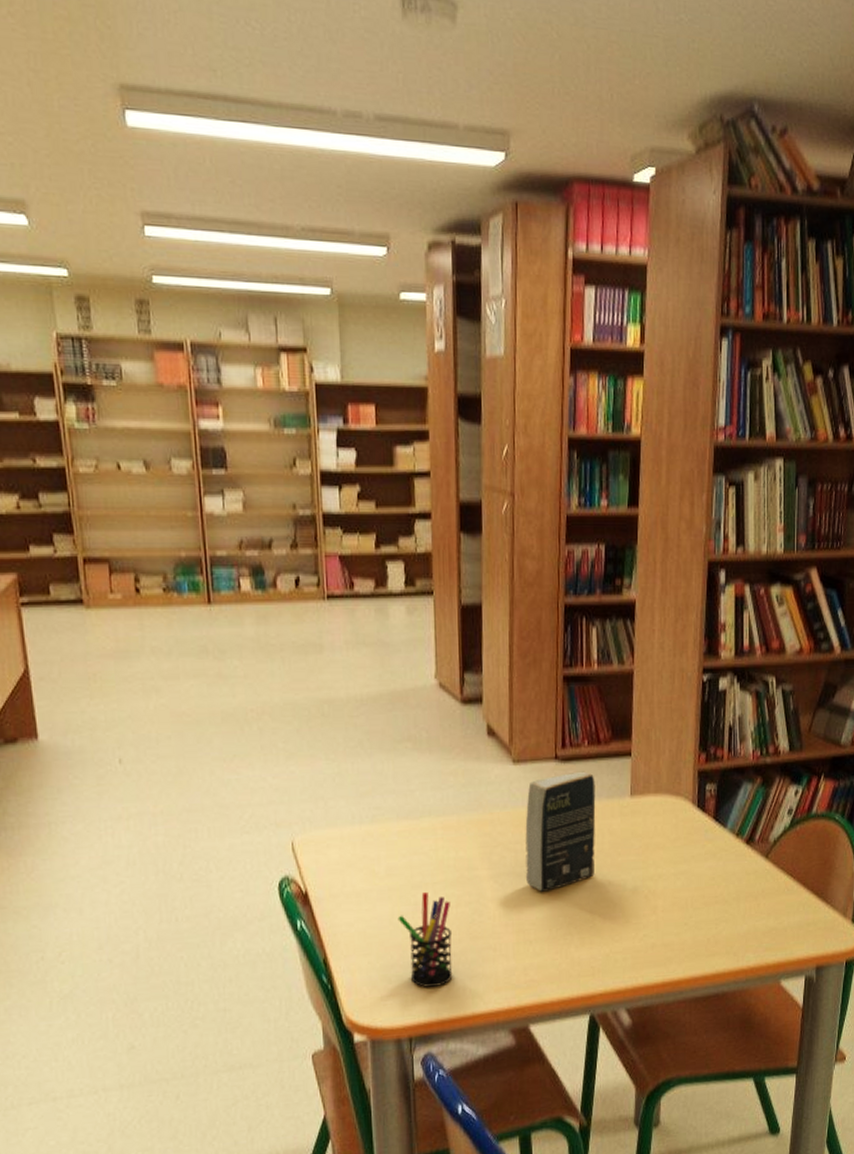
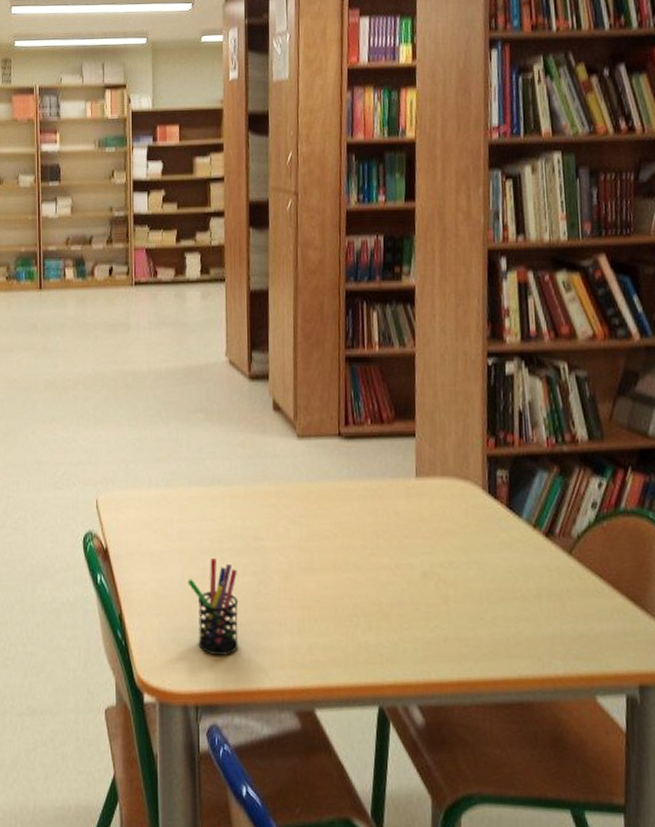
book: present [525,771,596,892] -> none [309,449,381,569]

